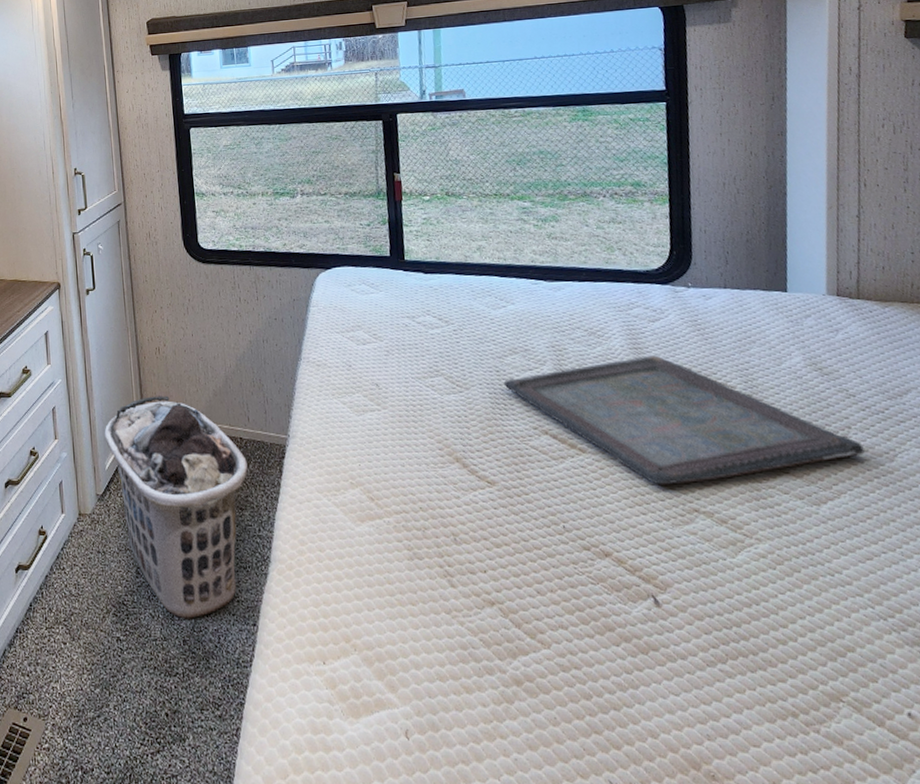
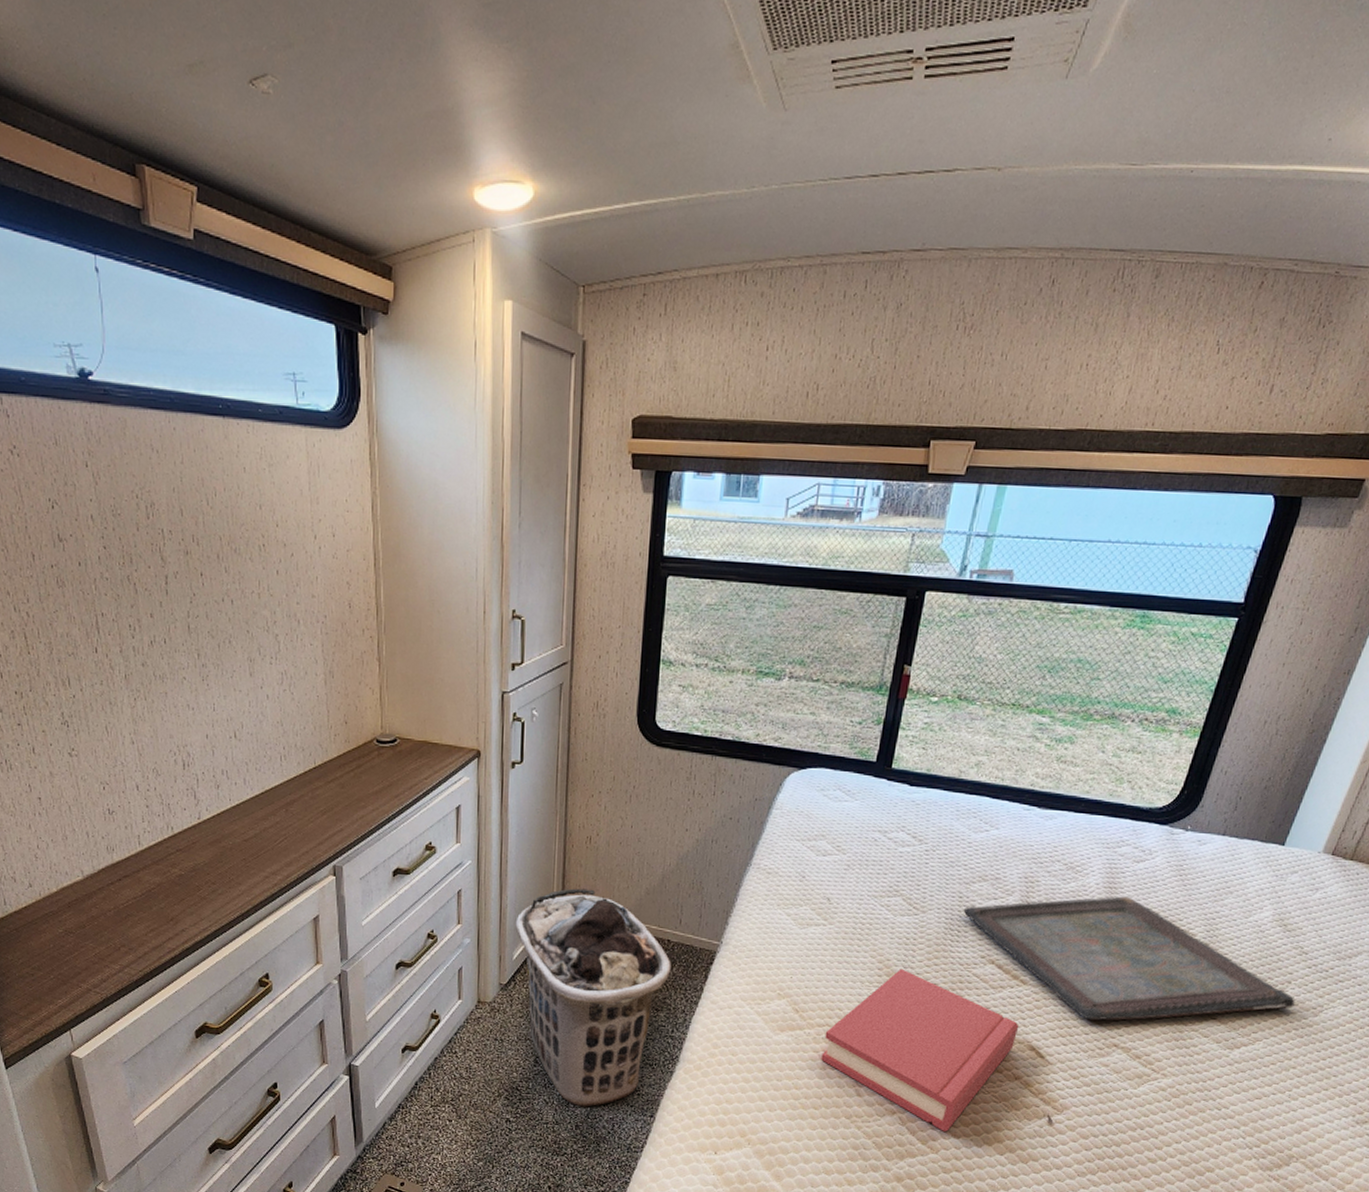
hardback book: none [404,447,593,622] -> present [821,968,1019,1132]

